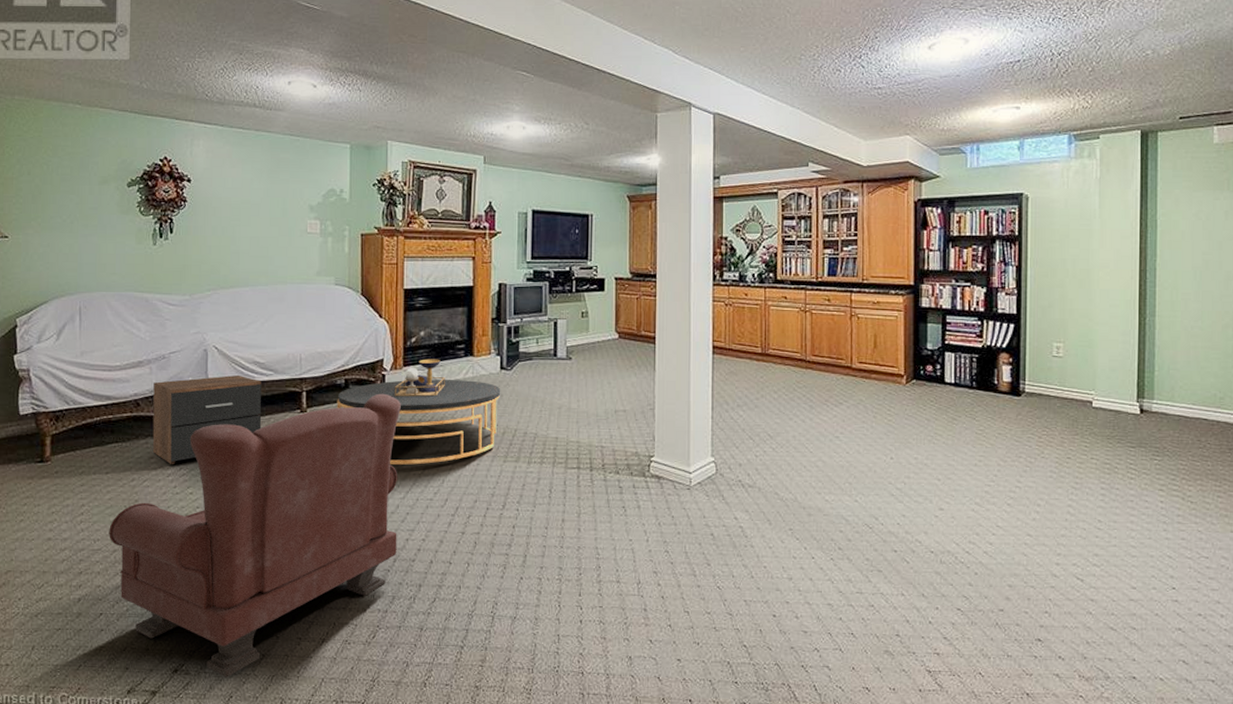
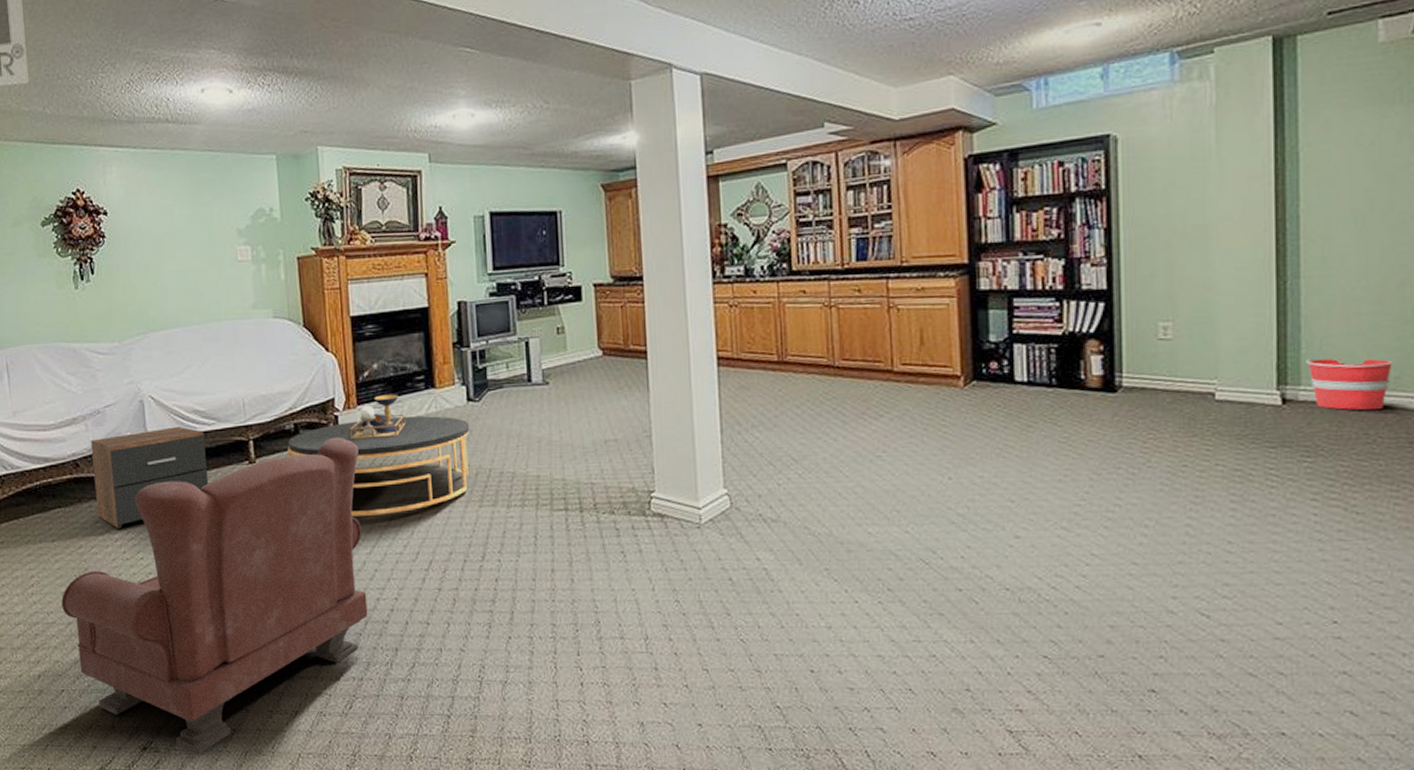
bucket: none [1158,379,1220,423] -> present [1306,358,1394,411]

